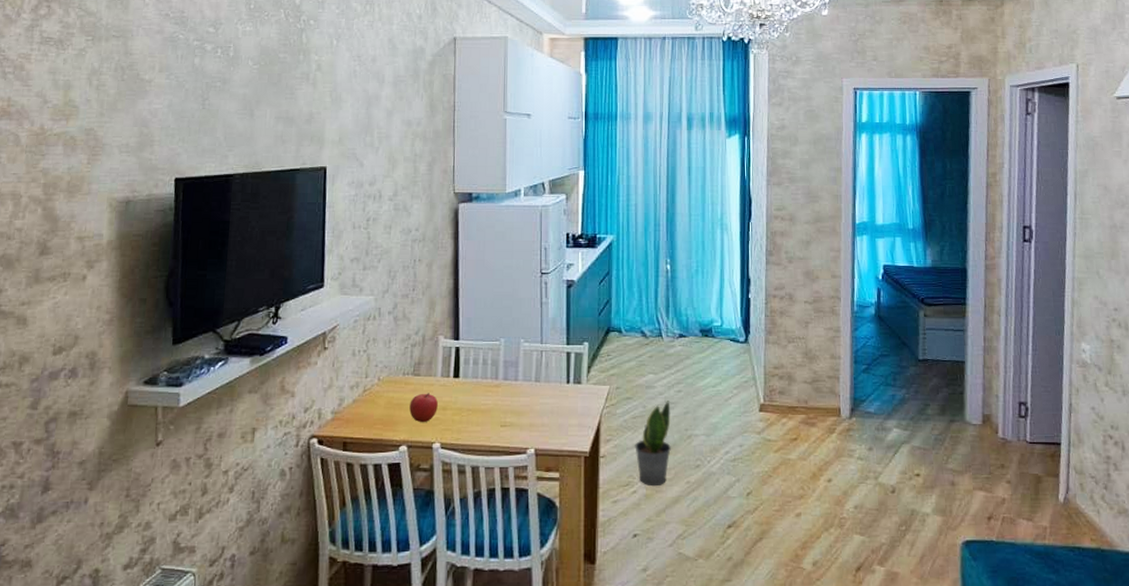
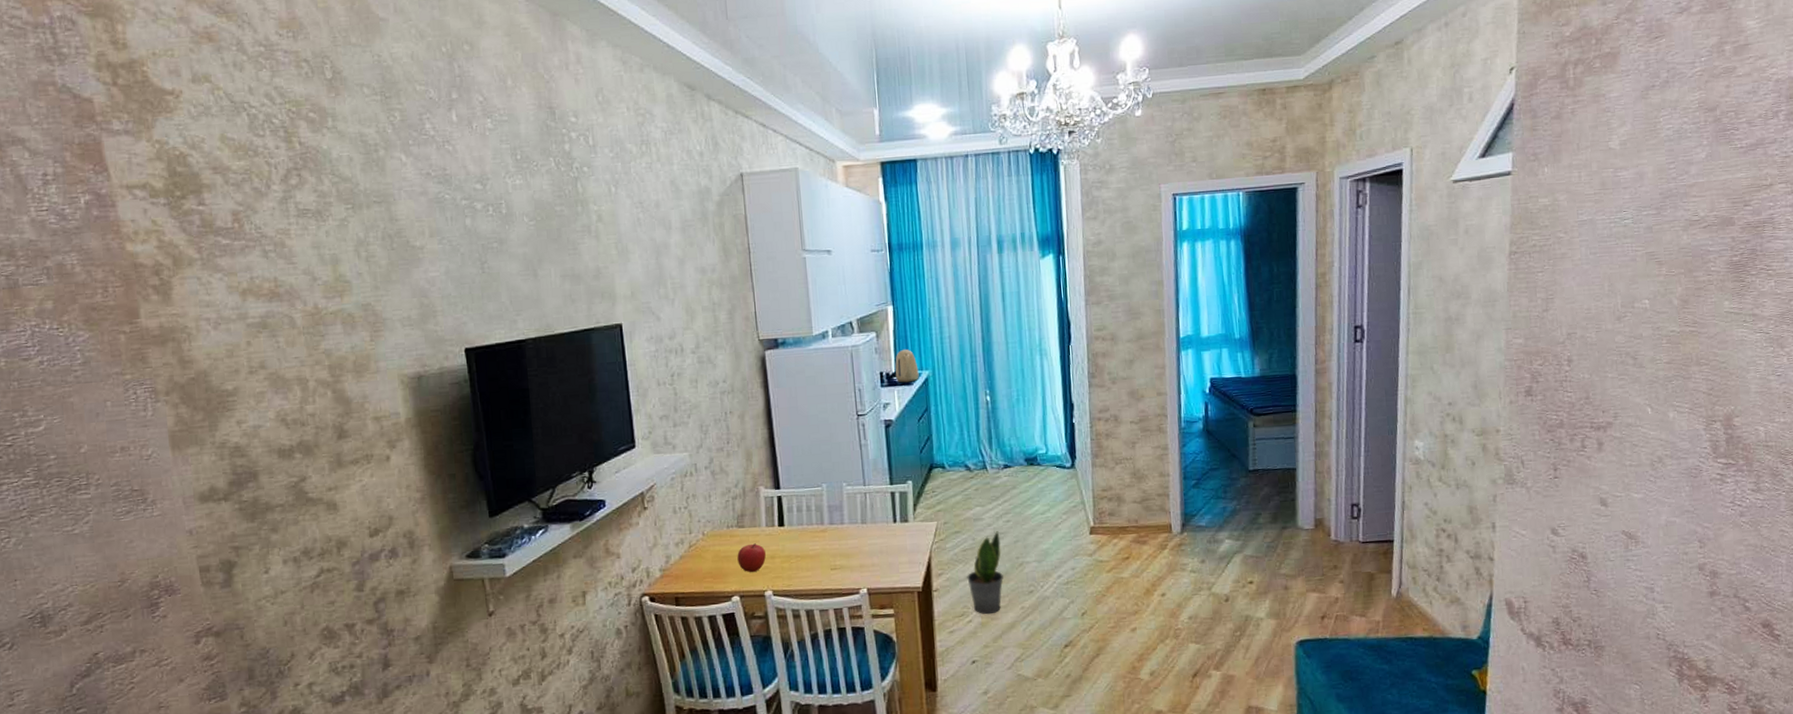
kettle: none [582,212,604,245] -> present [895,349,919,383]

